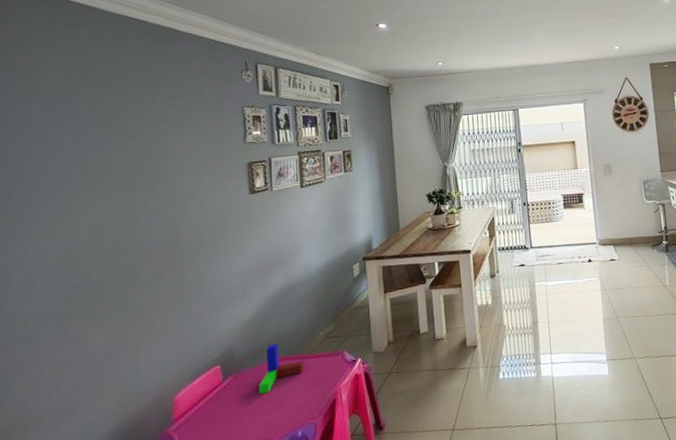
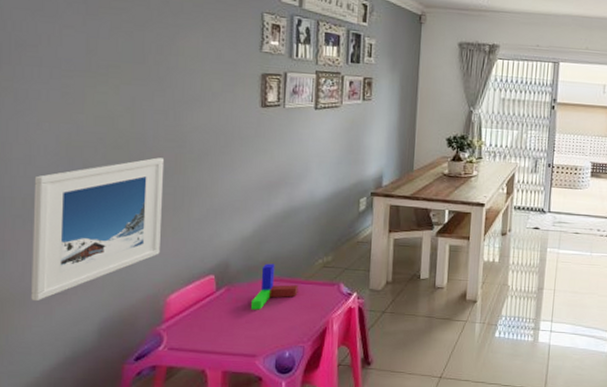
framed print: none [34,258,164,425] -> present [31,157,165,302]

